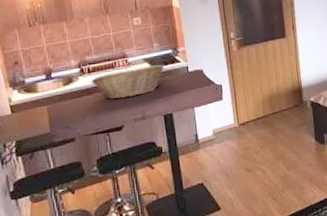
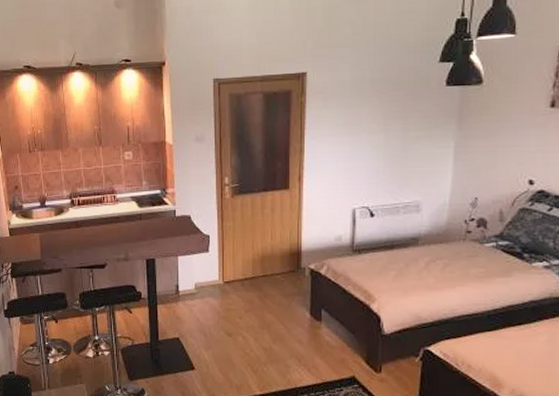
fruit basket: present [91,64,164,99] -> none [80,204,151,236]

